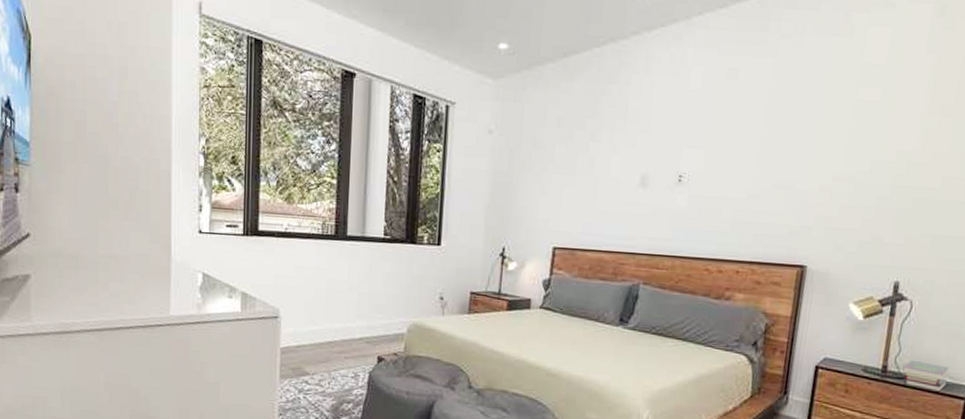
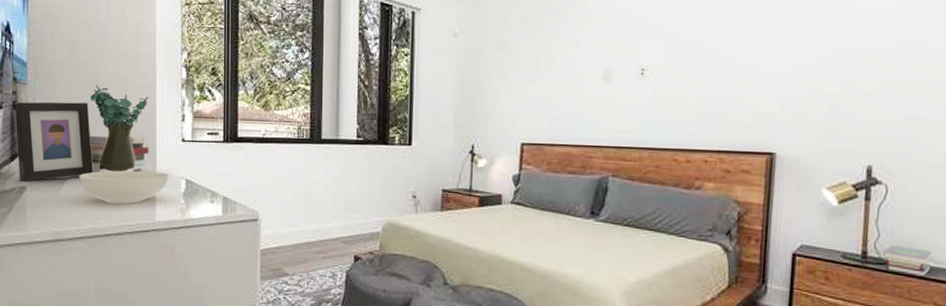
picture frame: none [16,184,102,270] -> present [14,102,93,182]
bowl: none [87,261,186,297] -> present [79,170,170,205]
books: none [99,223,164,264] -> present [90,134,149,173]
vase: none [100,169,163,264] -> present [91,84,148,173]

